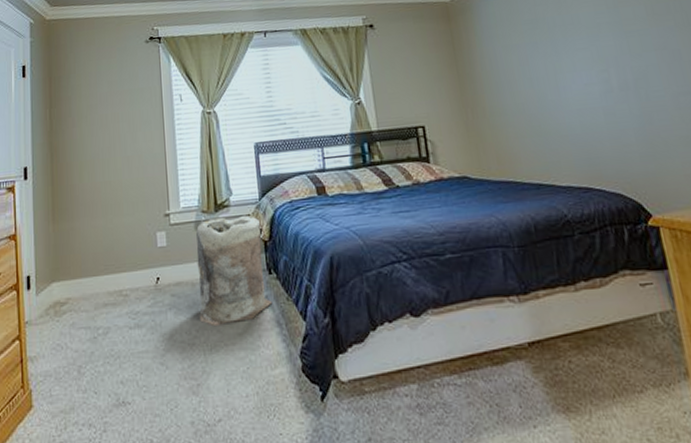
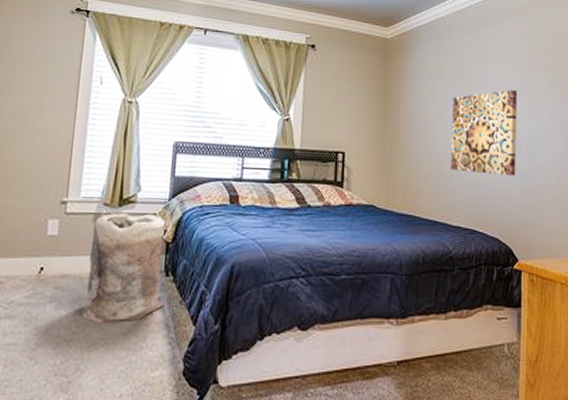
wall art: none [532,26,628,127] -> present [450,89,518,176]

